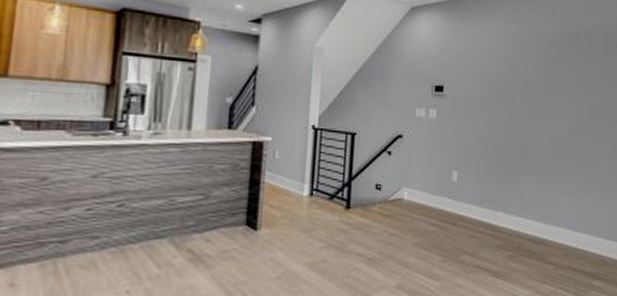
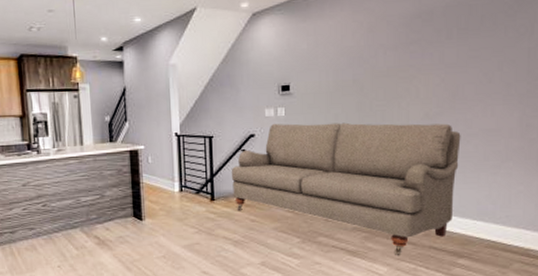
sofa: none [372,124,599,278] -> present [231,122,461,256]

